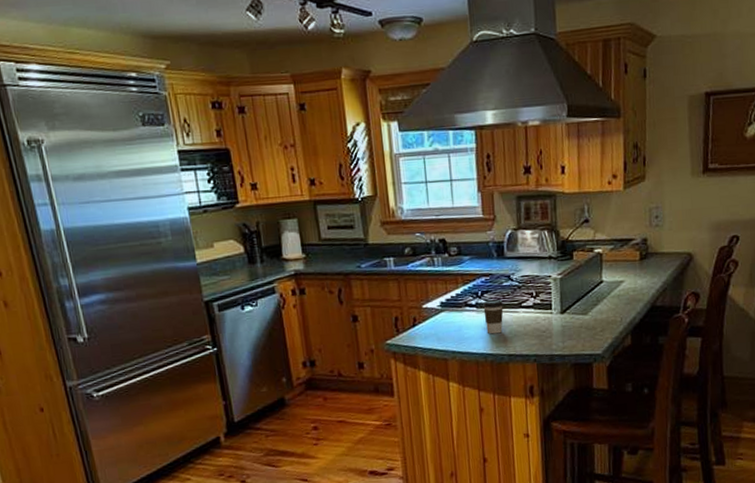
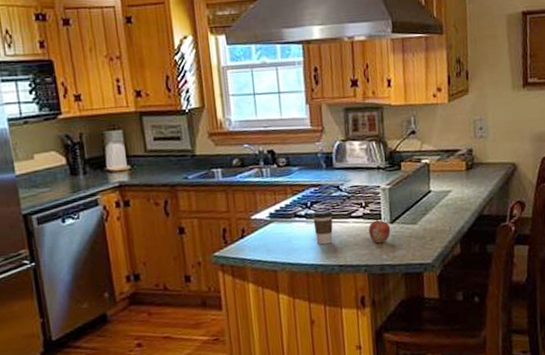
fruit: none [539,309,561,334] -> present [368,219,391,244]

